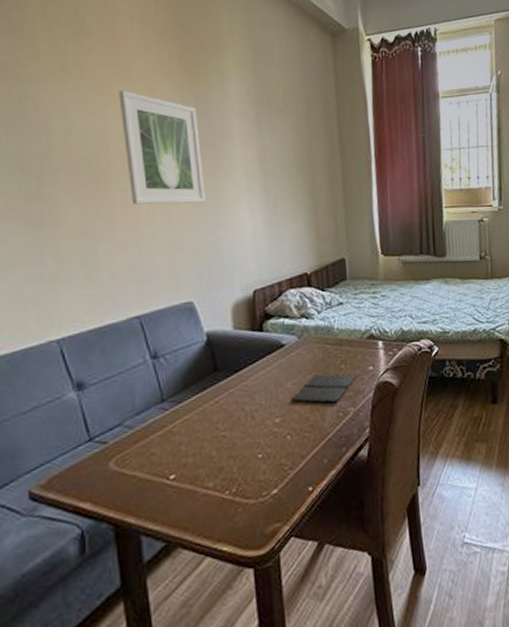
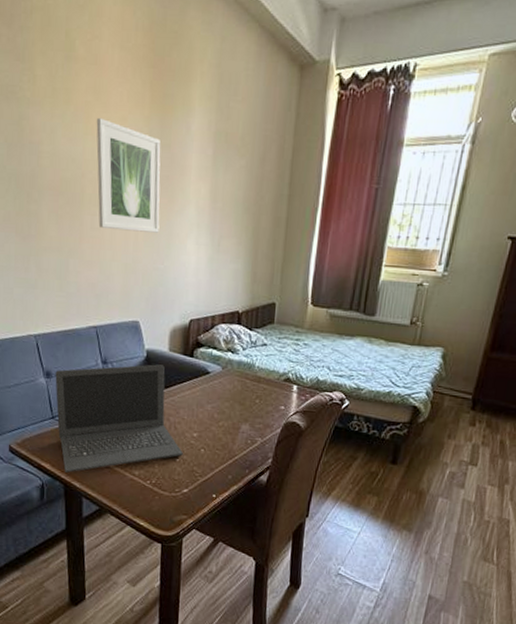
laptop computer: none [89,346,266,509] -> present [55,364,183,473]
notebook: present [291,374,357,403] -> none [209,403,268,431]

